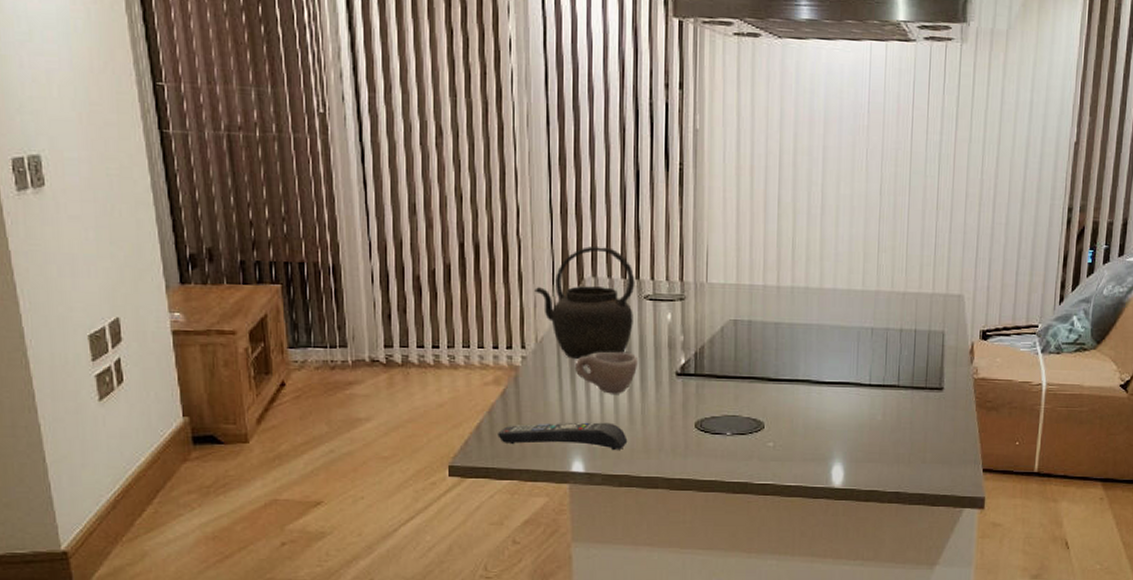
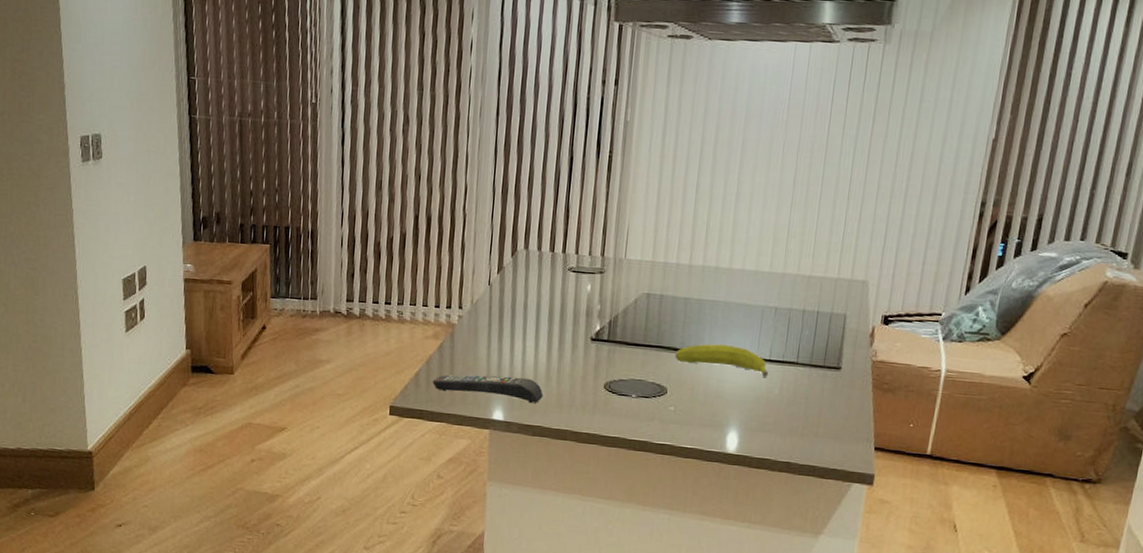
kettle: present [535,246,635,359] -> none [474,222,562,321]
cup: present [576,351,637,394] -> none [503,315,558,354]
fruit: none [770,370,870,403] -> present [675,344,769,377]

